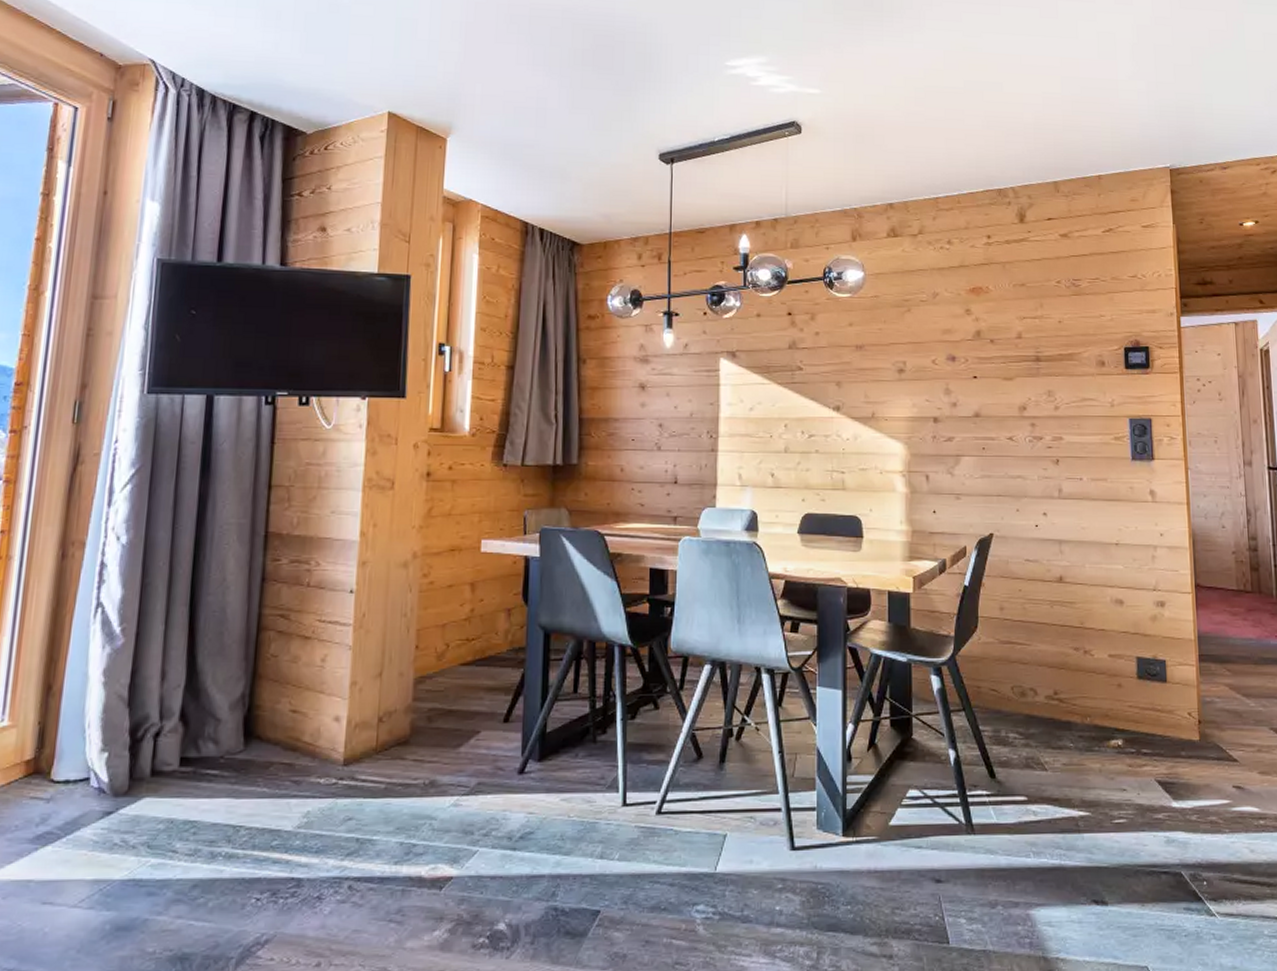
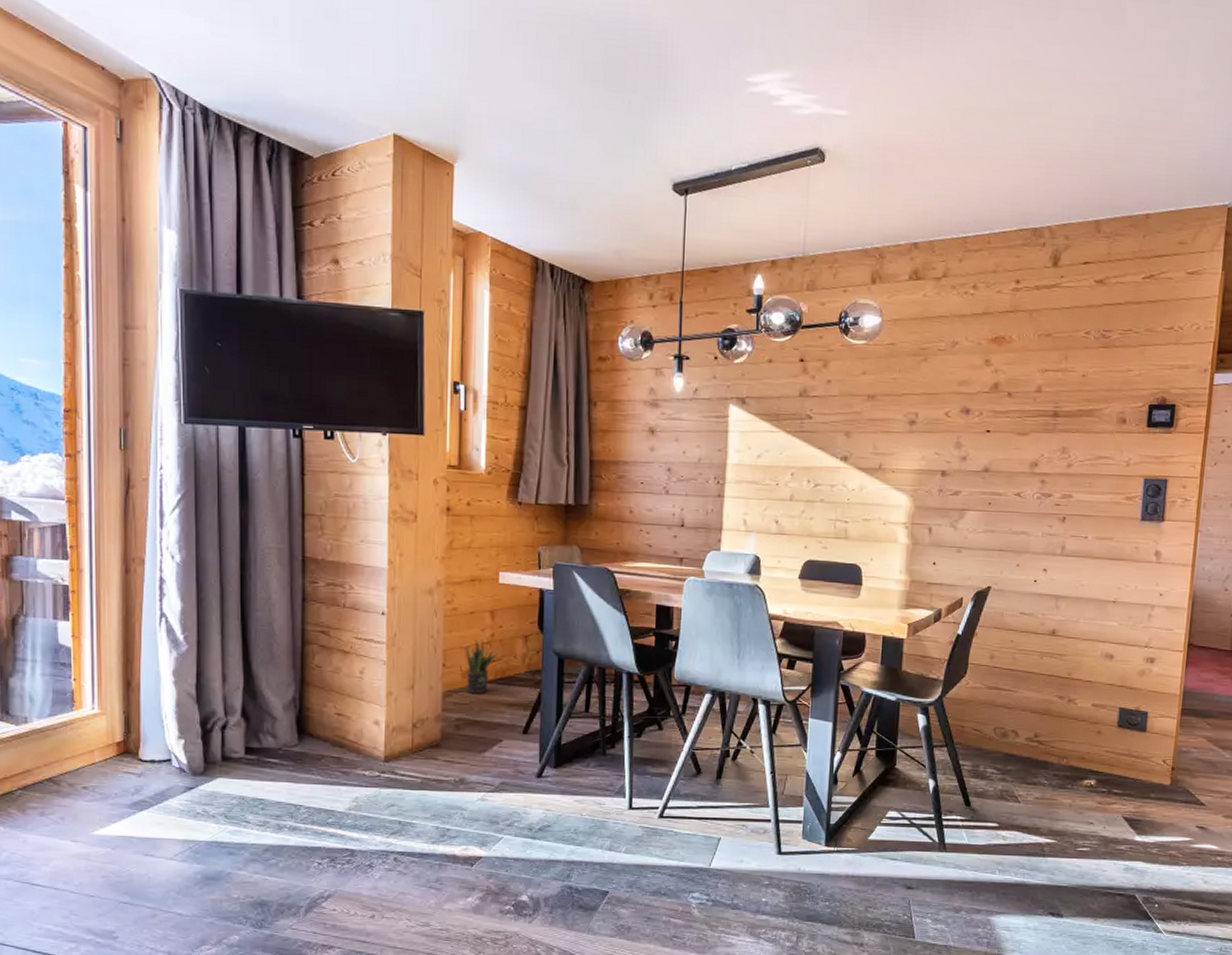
potted plant: none [441,615,479,679] -> present [465,639,499,695]

